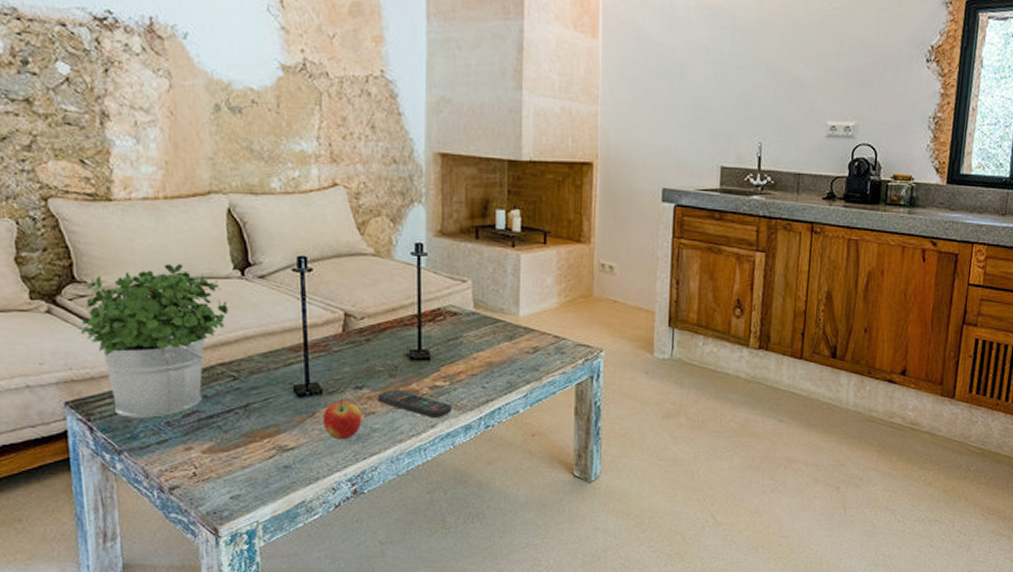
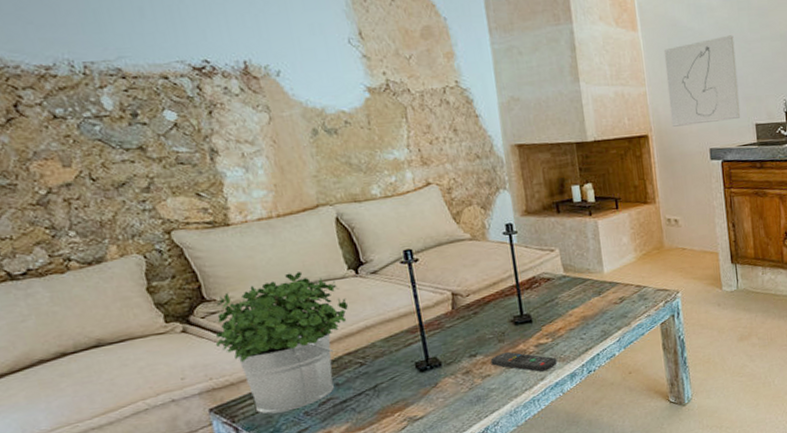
apple: present [322,401,362,440] -> none [444,368,480,404]
wall art: none [622,57,710,158] -> present [663,35,741,127]

